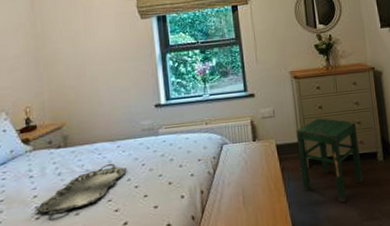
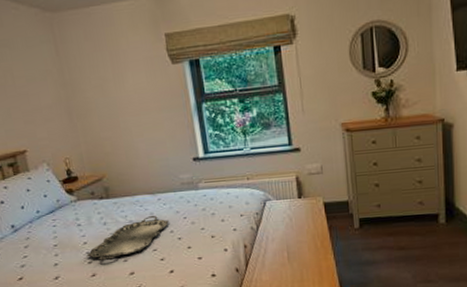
stool: present [296,117,364,203] -> none [346,175,421,264]

